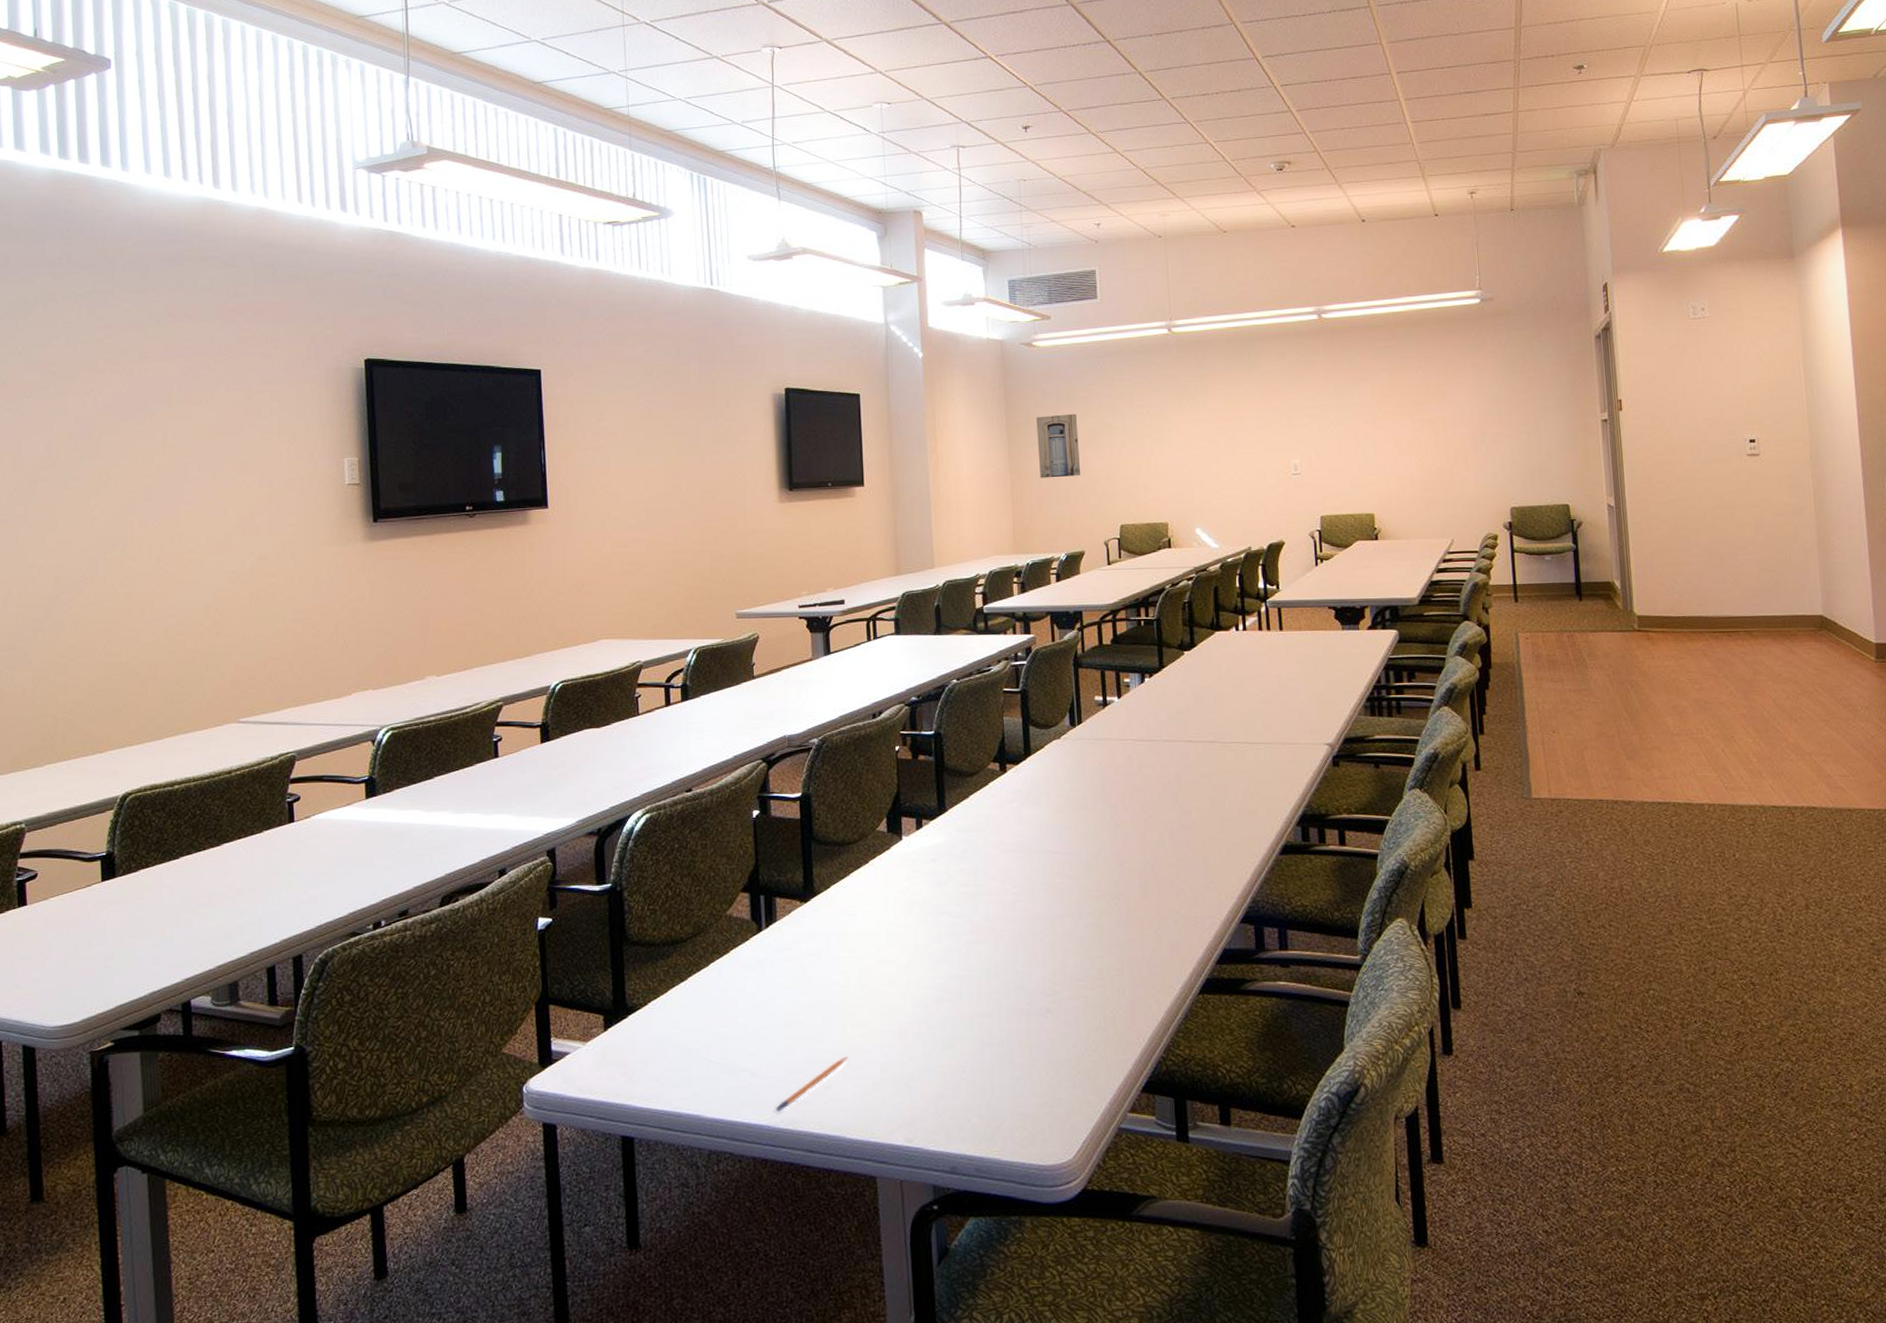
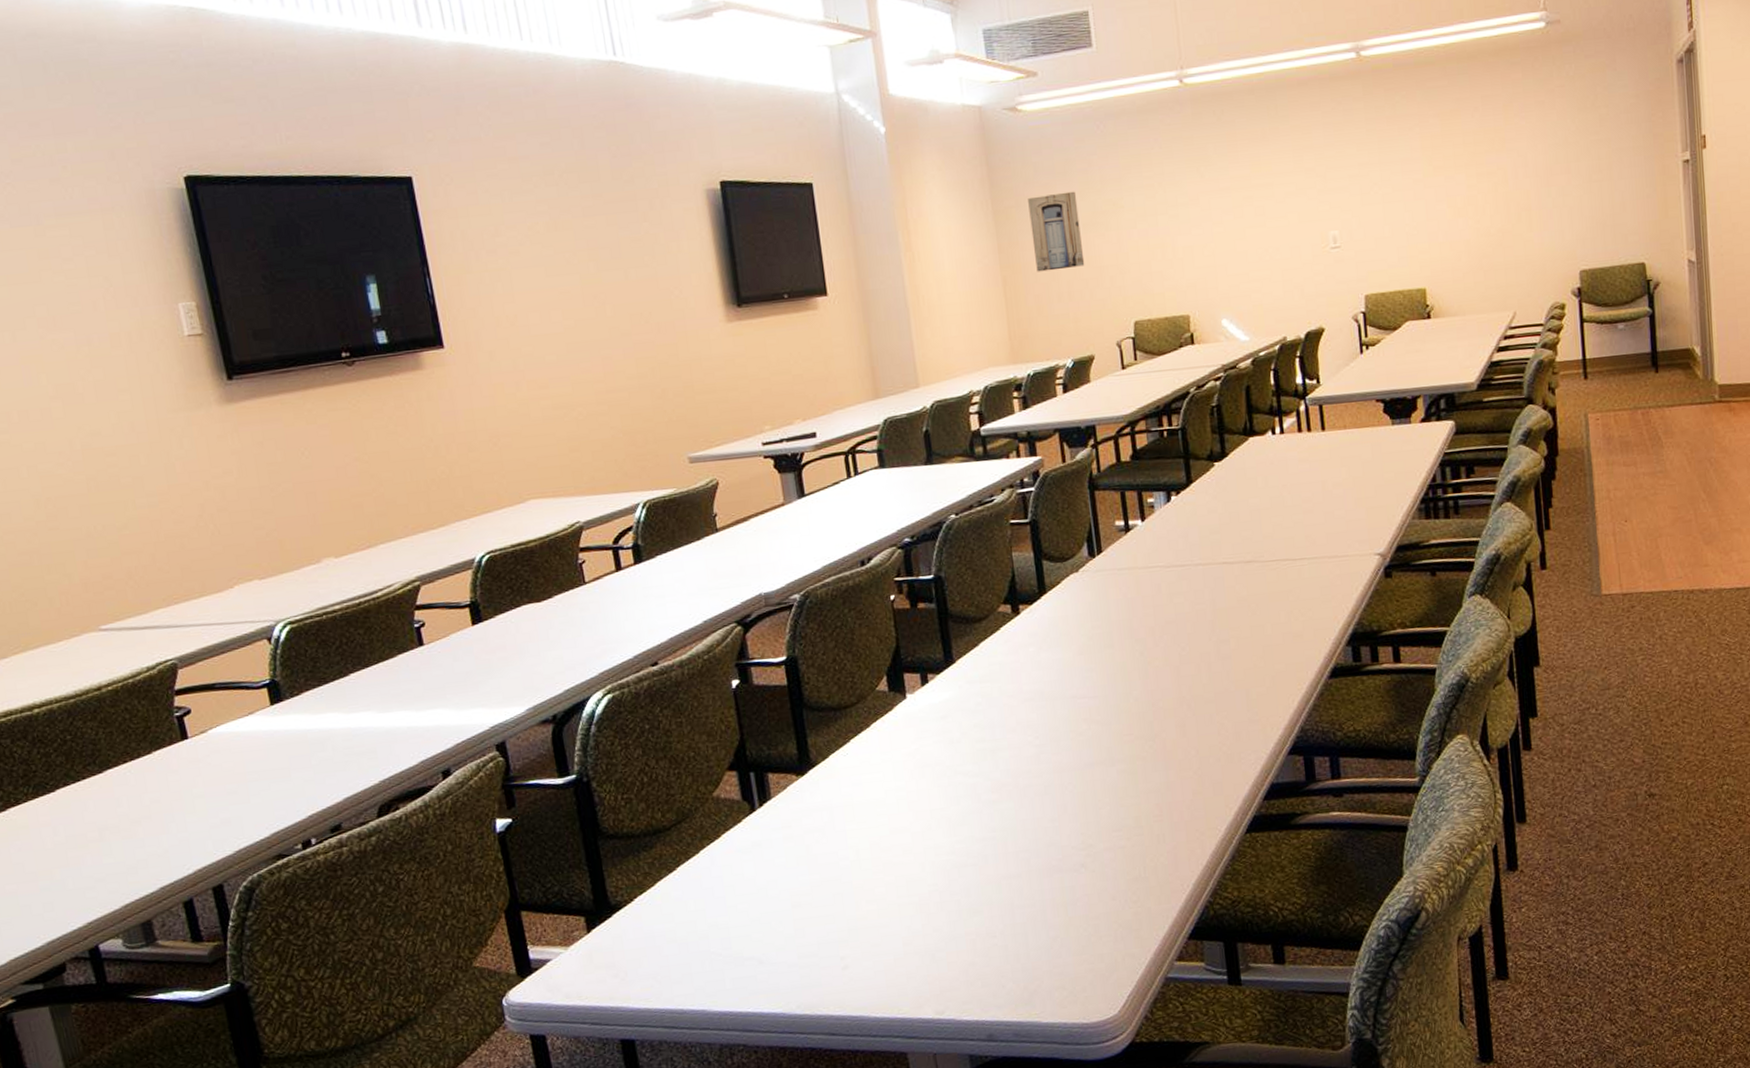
pen: present [776,1056,848,1112] -> none [790,933,865,998]

